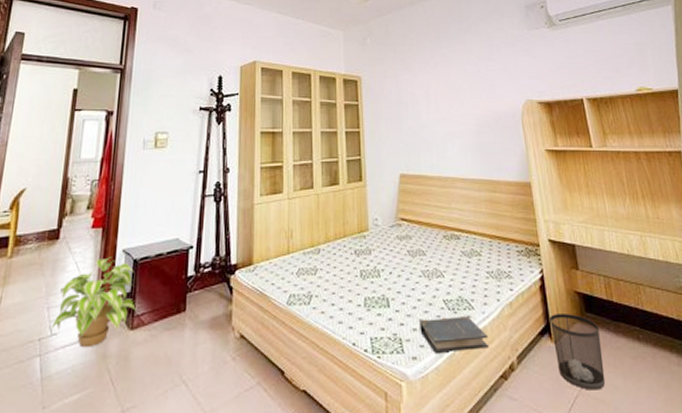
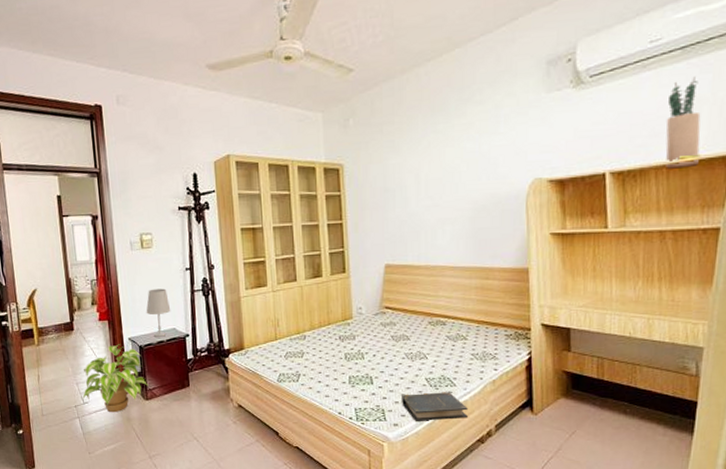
table lamp: none [148,192,177,249] -> present [146,288,171,337]
waste bin: present [549,312,606,390] -> none [532,389,584,453]
vase: none [620,27,653,99] -> present [665,76,701,169]

